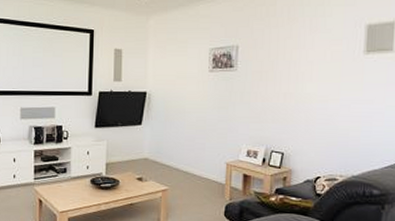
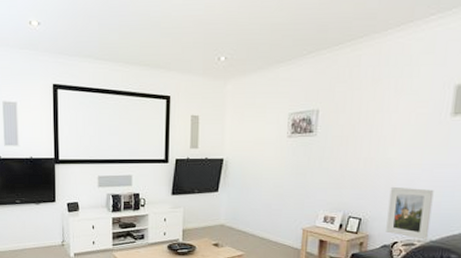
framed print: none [308,122,353,175] -> present [386,187,434,240]

